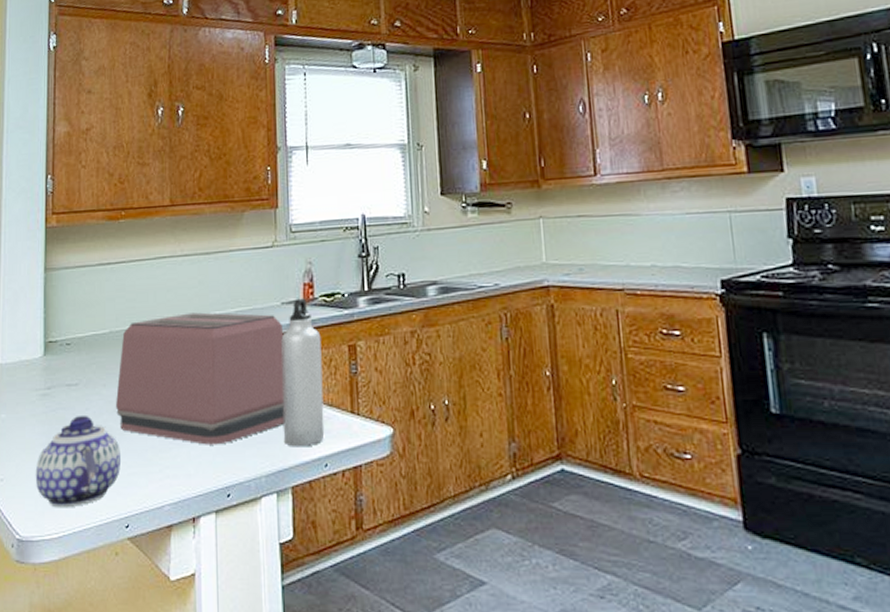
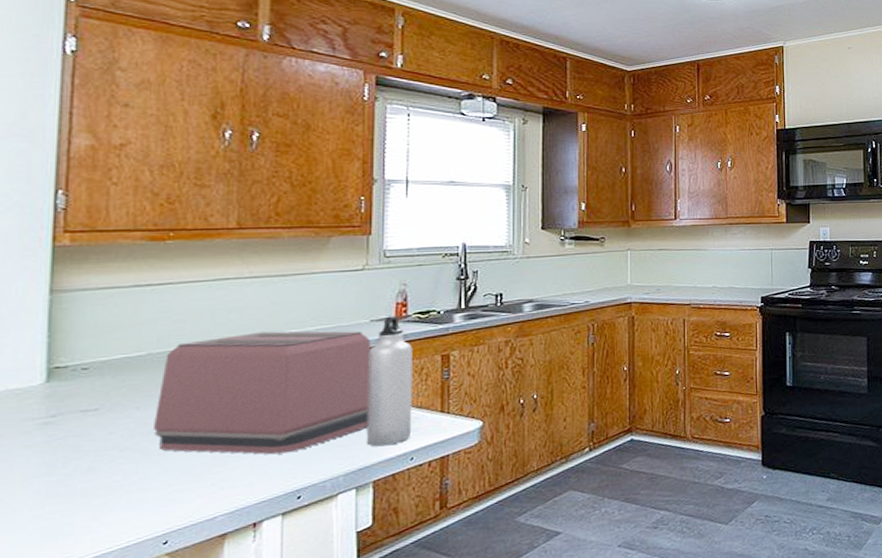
teapot: present [35,414,120,508] -> none [28,439,159,538]

